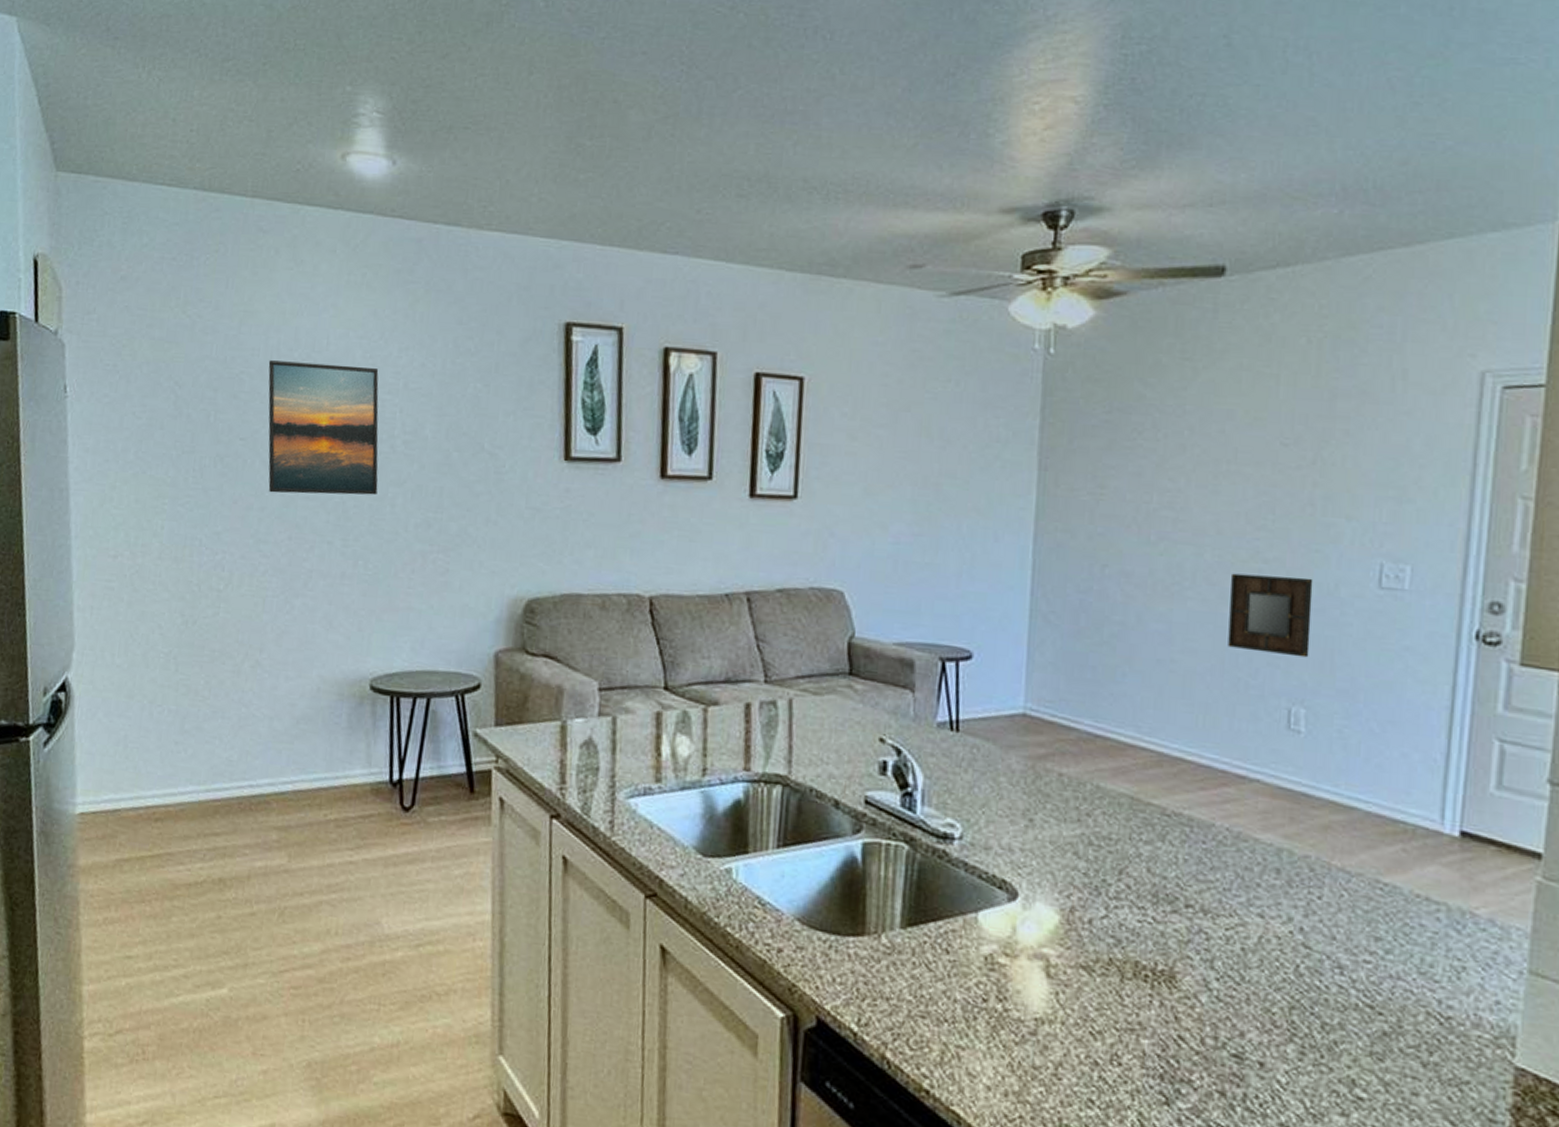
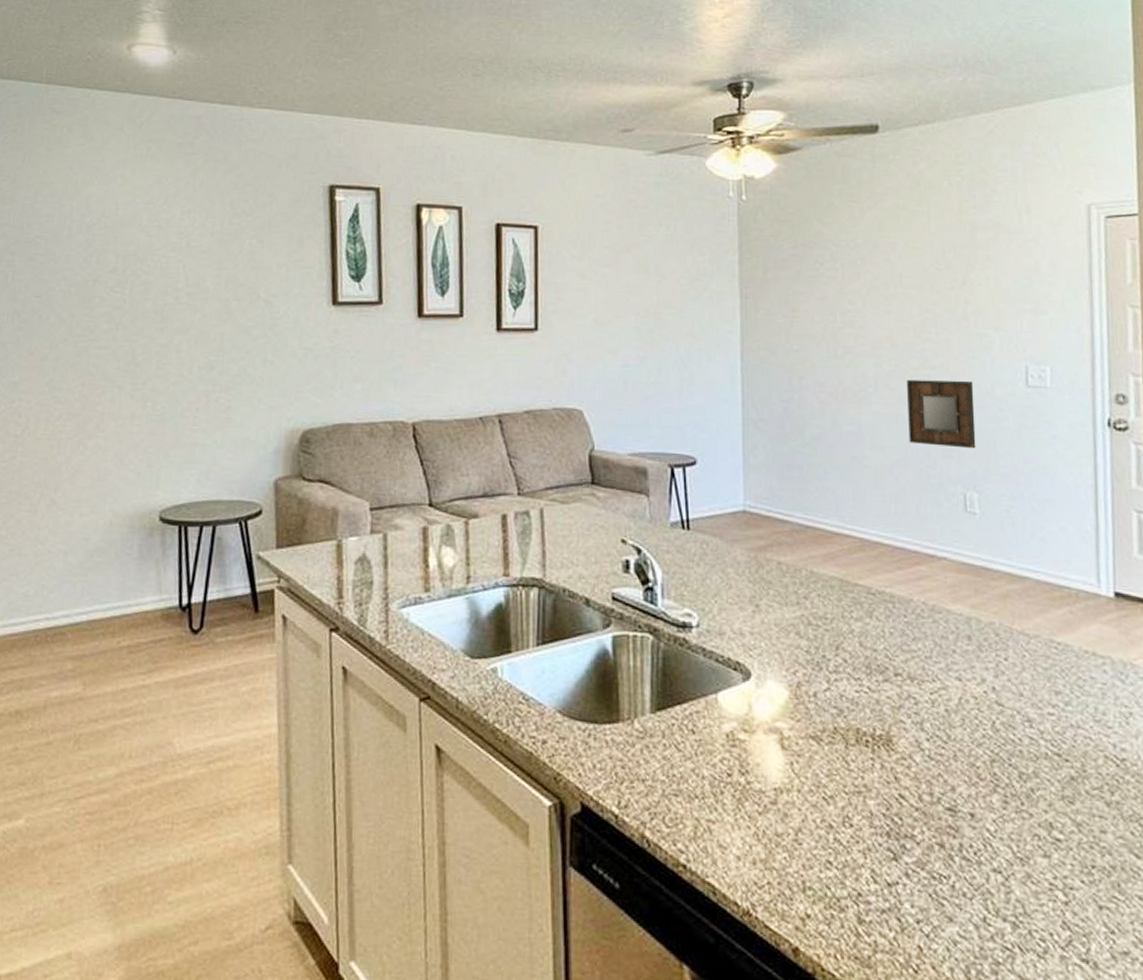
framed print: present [268,360,379,495] -> none [62,225,164,344]

